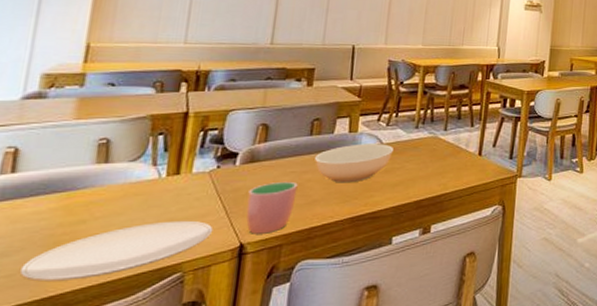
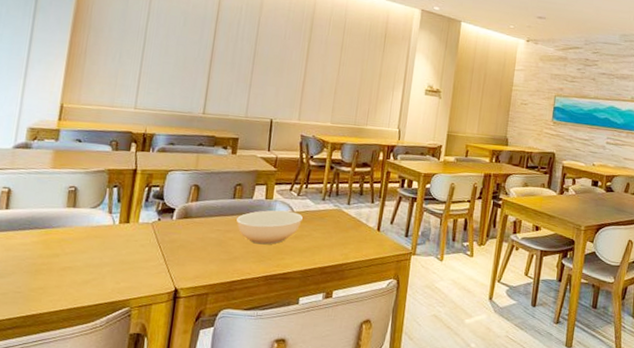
plate: present [20,220,214,282] -> none [12,262,154,304]
cup: present [246,181,298,234] -> none [180,237,222,282]

